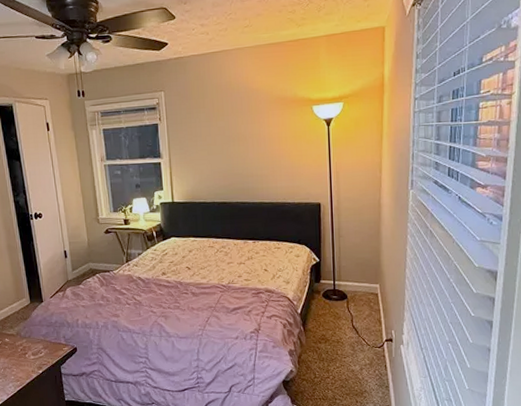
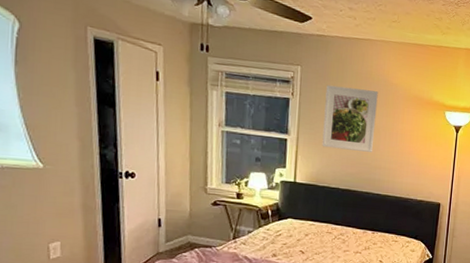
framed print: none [189,100,243,165] -> present [322,84,378,152]

